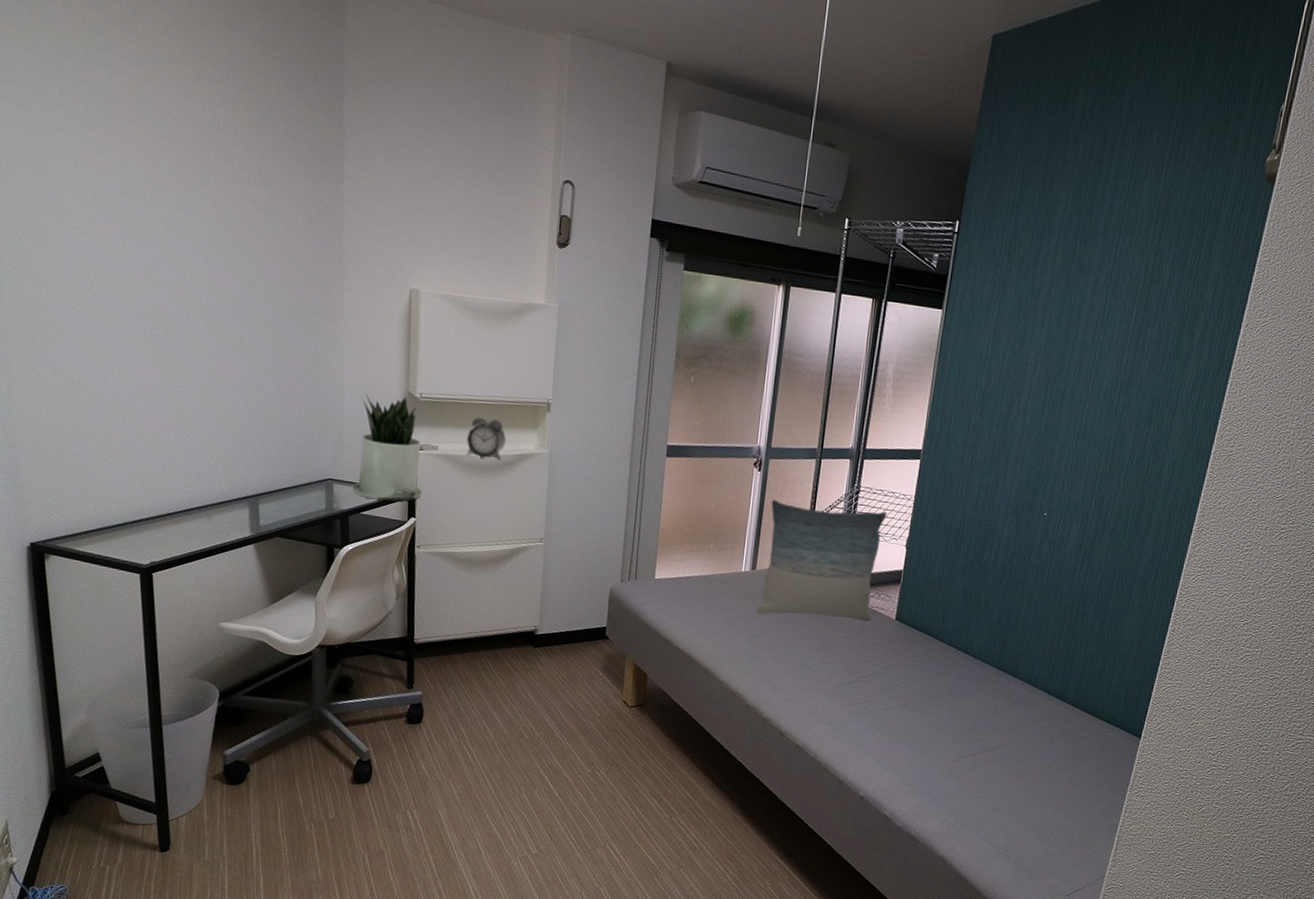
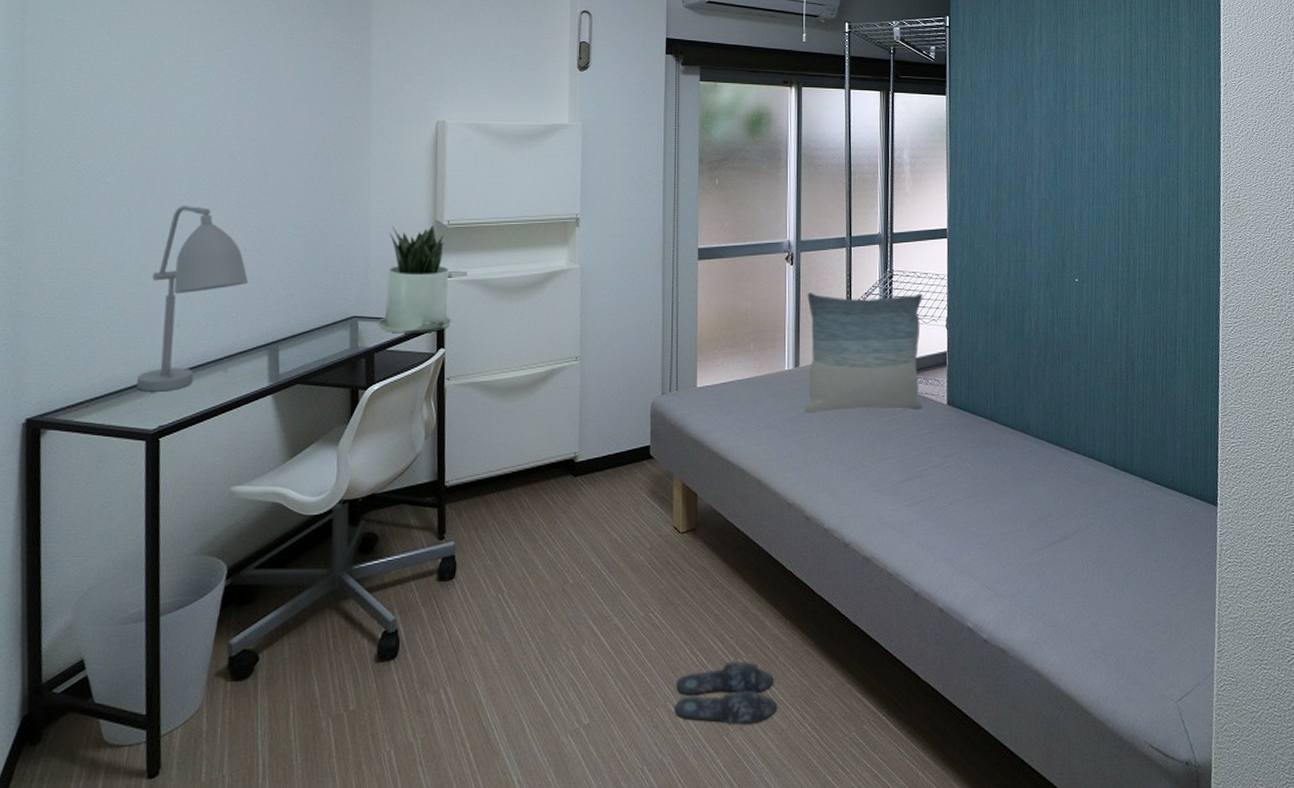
desk lamp: none [128,354,228,531] -> present [136,206,249,392]
alarm clock: present [466,417,507,461] -> none [495,238,537,280]
slippers: none [612,818,703,870] -> present [674,661,777,725]

